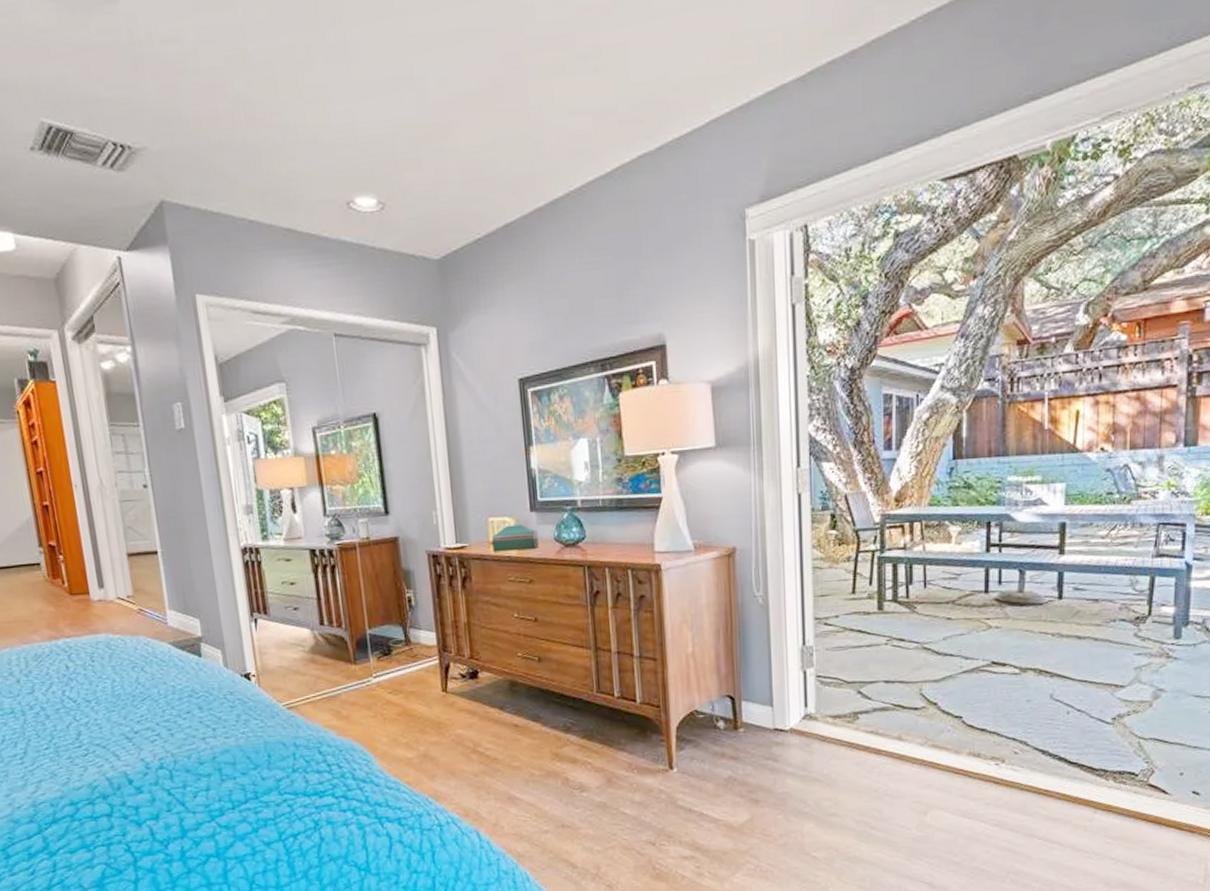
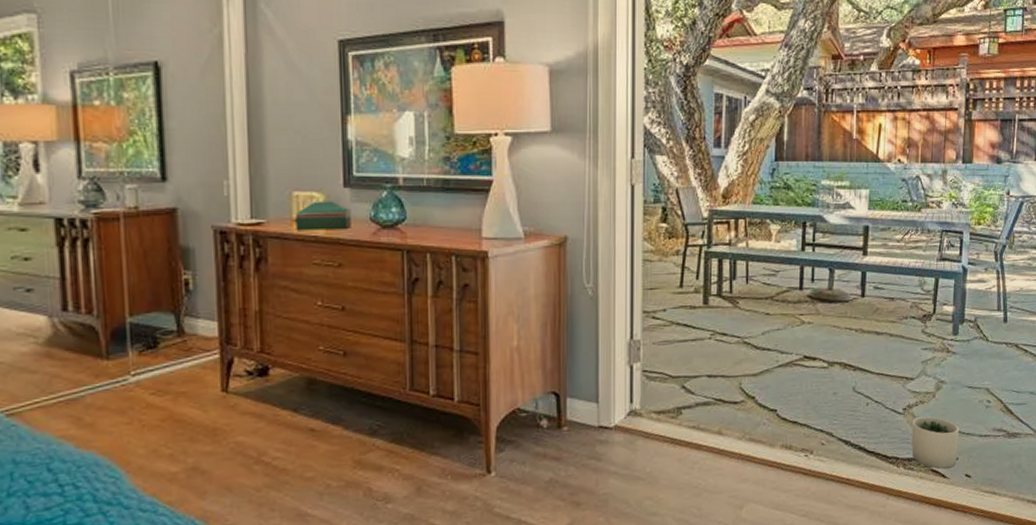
planter: none [1122,727,1184,784] -> present [911,416,960,469]

